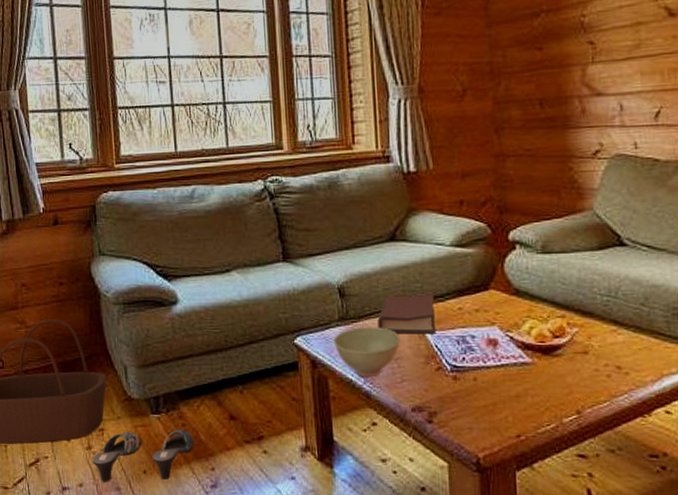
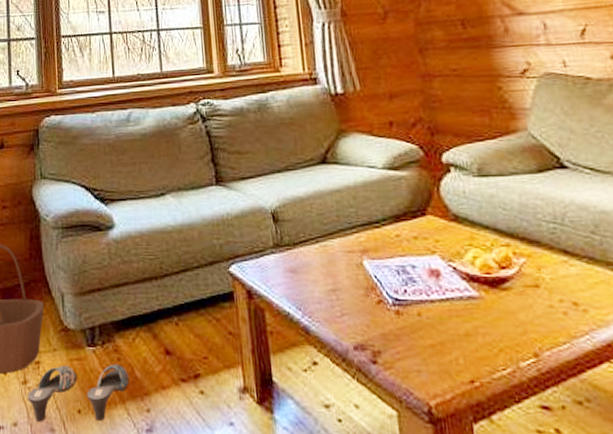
bowl: present [333,327,400,376] -> none [268,255,338,309]
hardback book: present [377,294,435,334] -> none [313,219,373,263]

